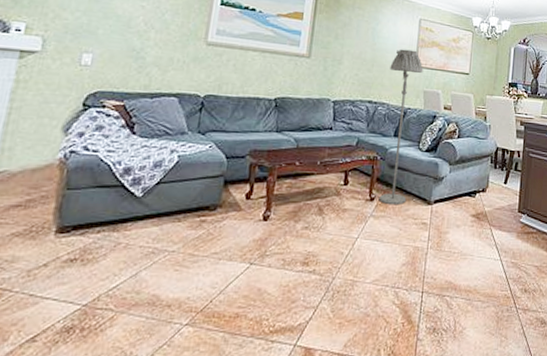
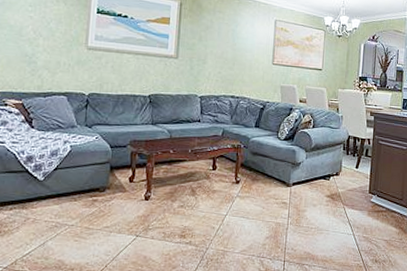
floor lamp: present [378,49,424,206] -> none [243,48,280,187]

